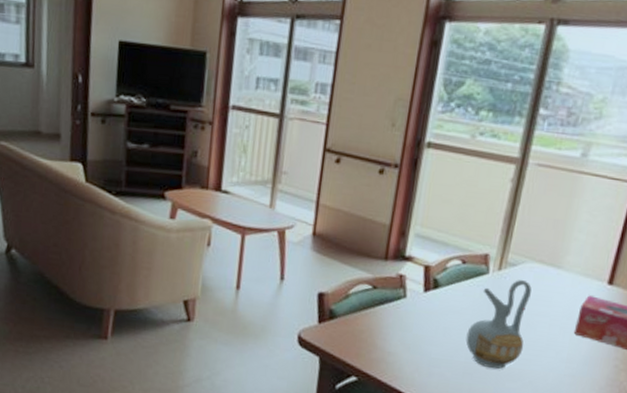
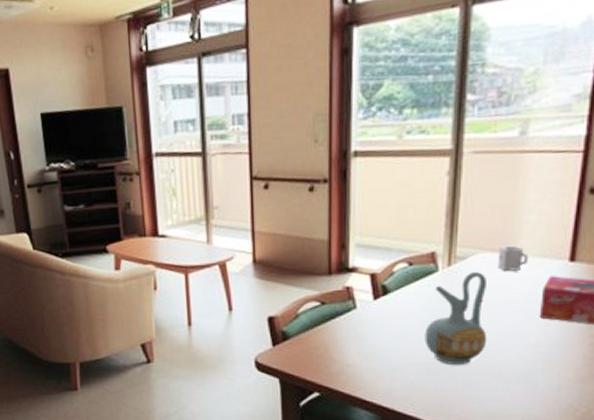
cup: none [543,259,573,285] -> present [497,245,529,271]

